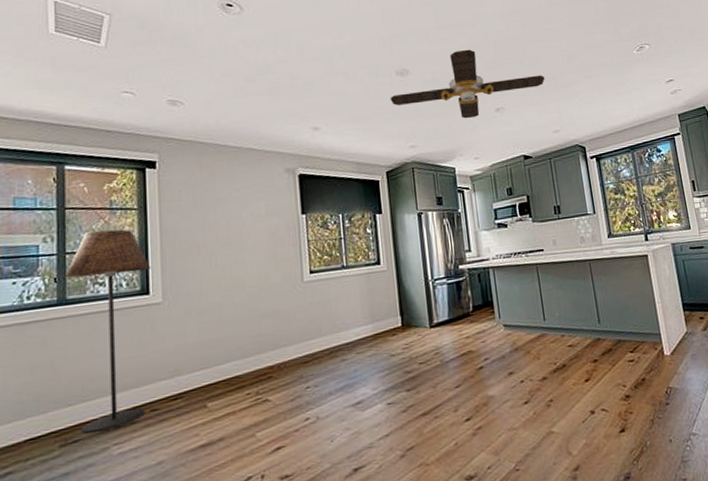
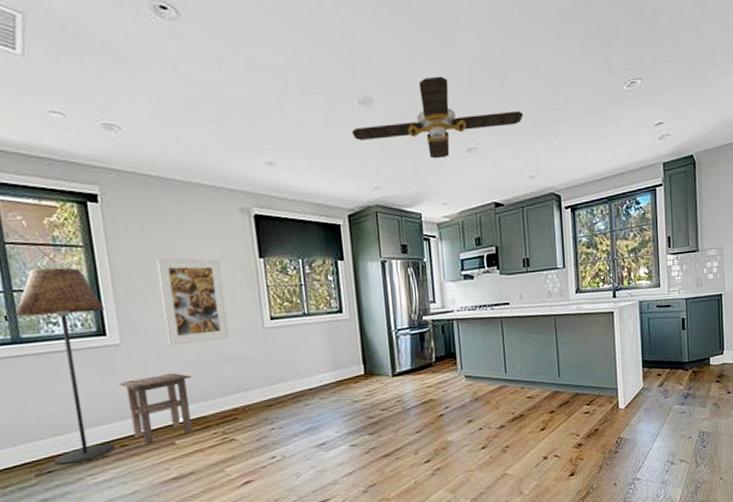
side table: none [155,330,230,408] -> present [118,372,193,444]
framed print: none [204,216,269,303] -> present [155,258,230,346]

